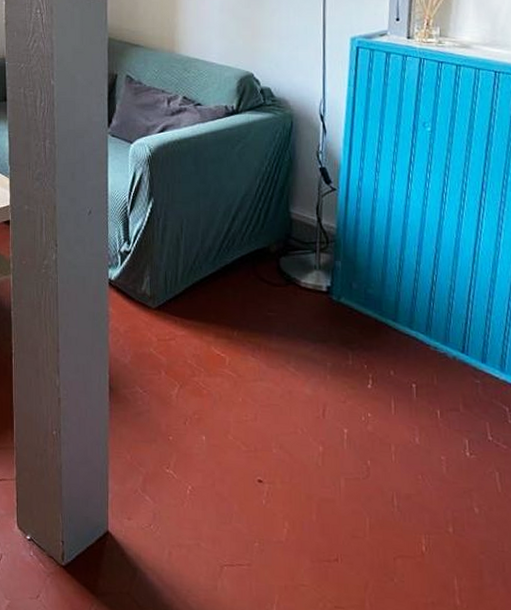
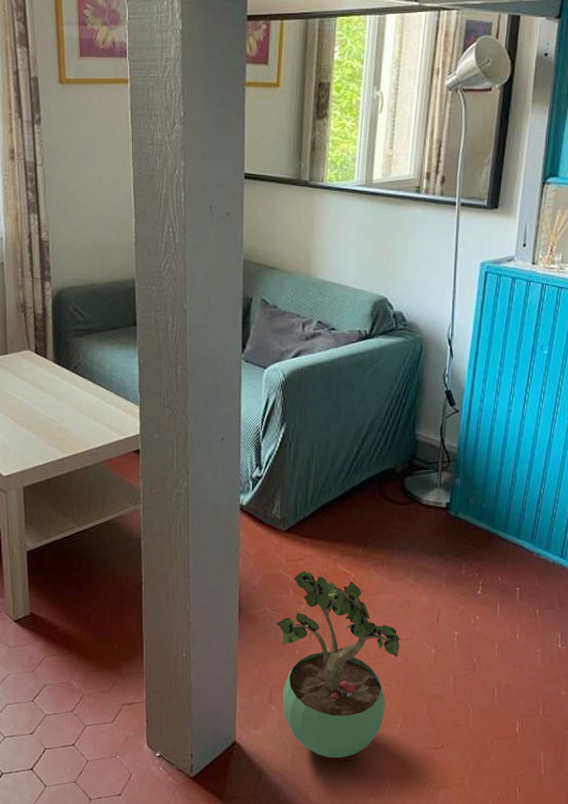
potted plant: none [148,351,285,562] -> present [276,571,403,759]

